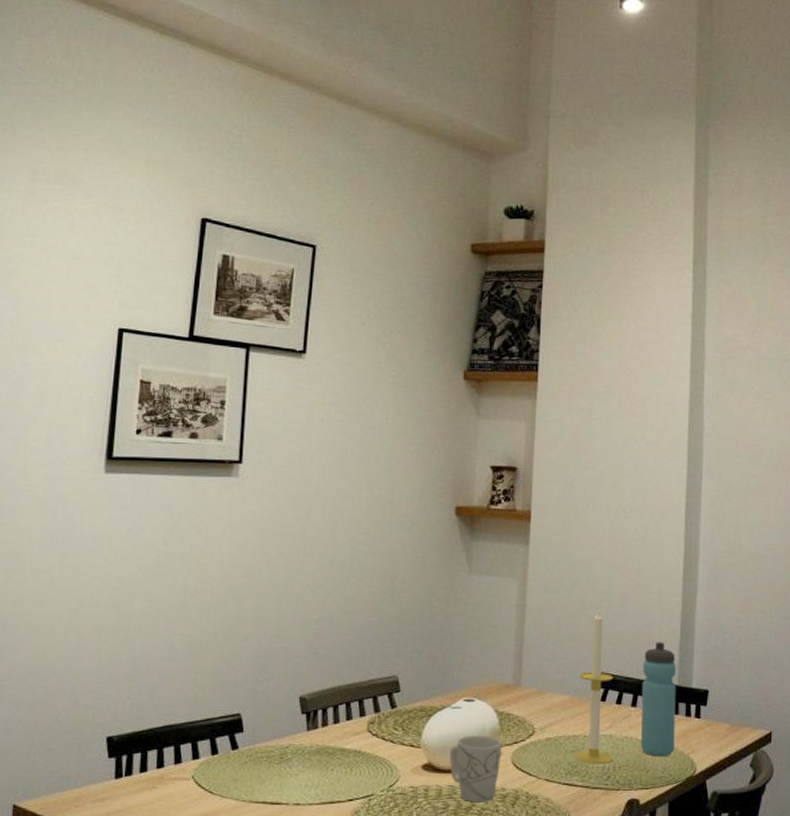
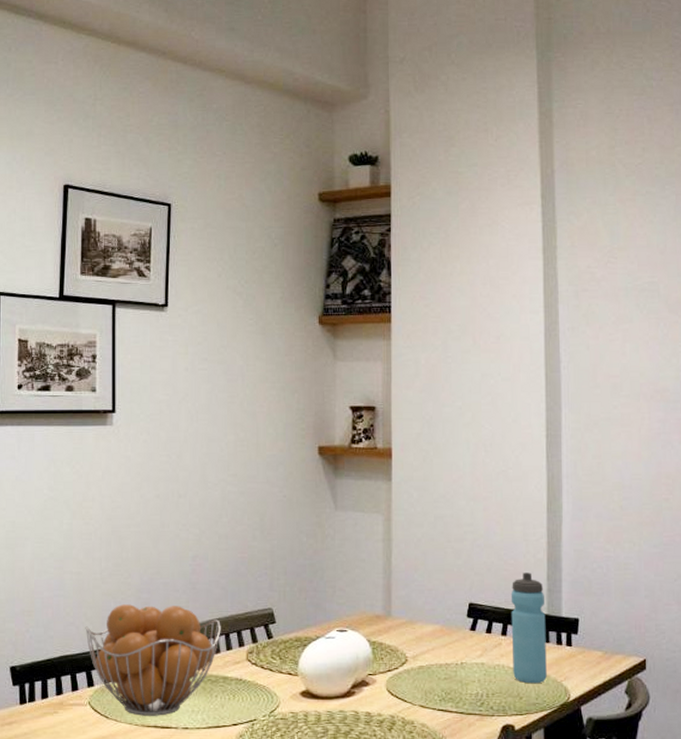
fruit basket: none [193,670,342,791] -> present [85,604,221,716]
mug: present [449,735,502,803] -> none [326,664,376,728]
candle: present [574,609,613,764] -> none [447,541,486,691]

